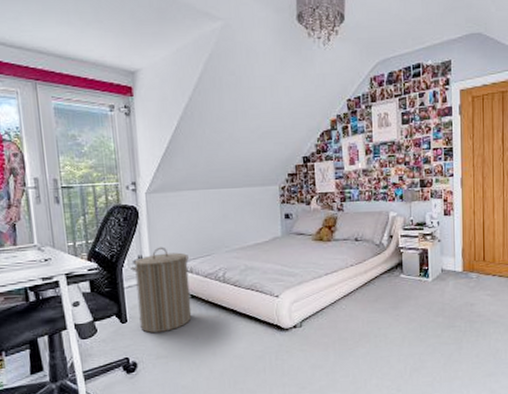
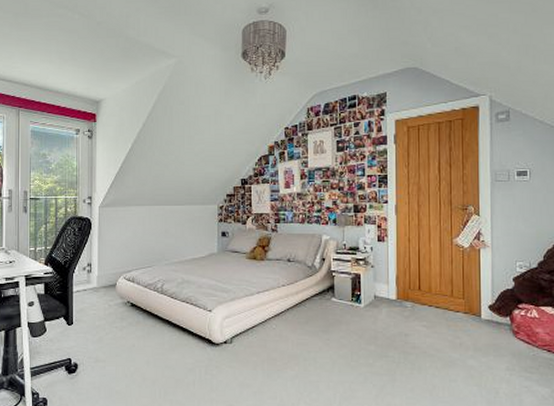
laundry hamper: present [131,246,192,333] -> none [80,256,132,337]

